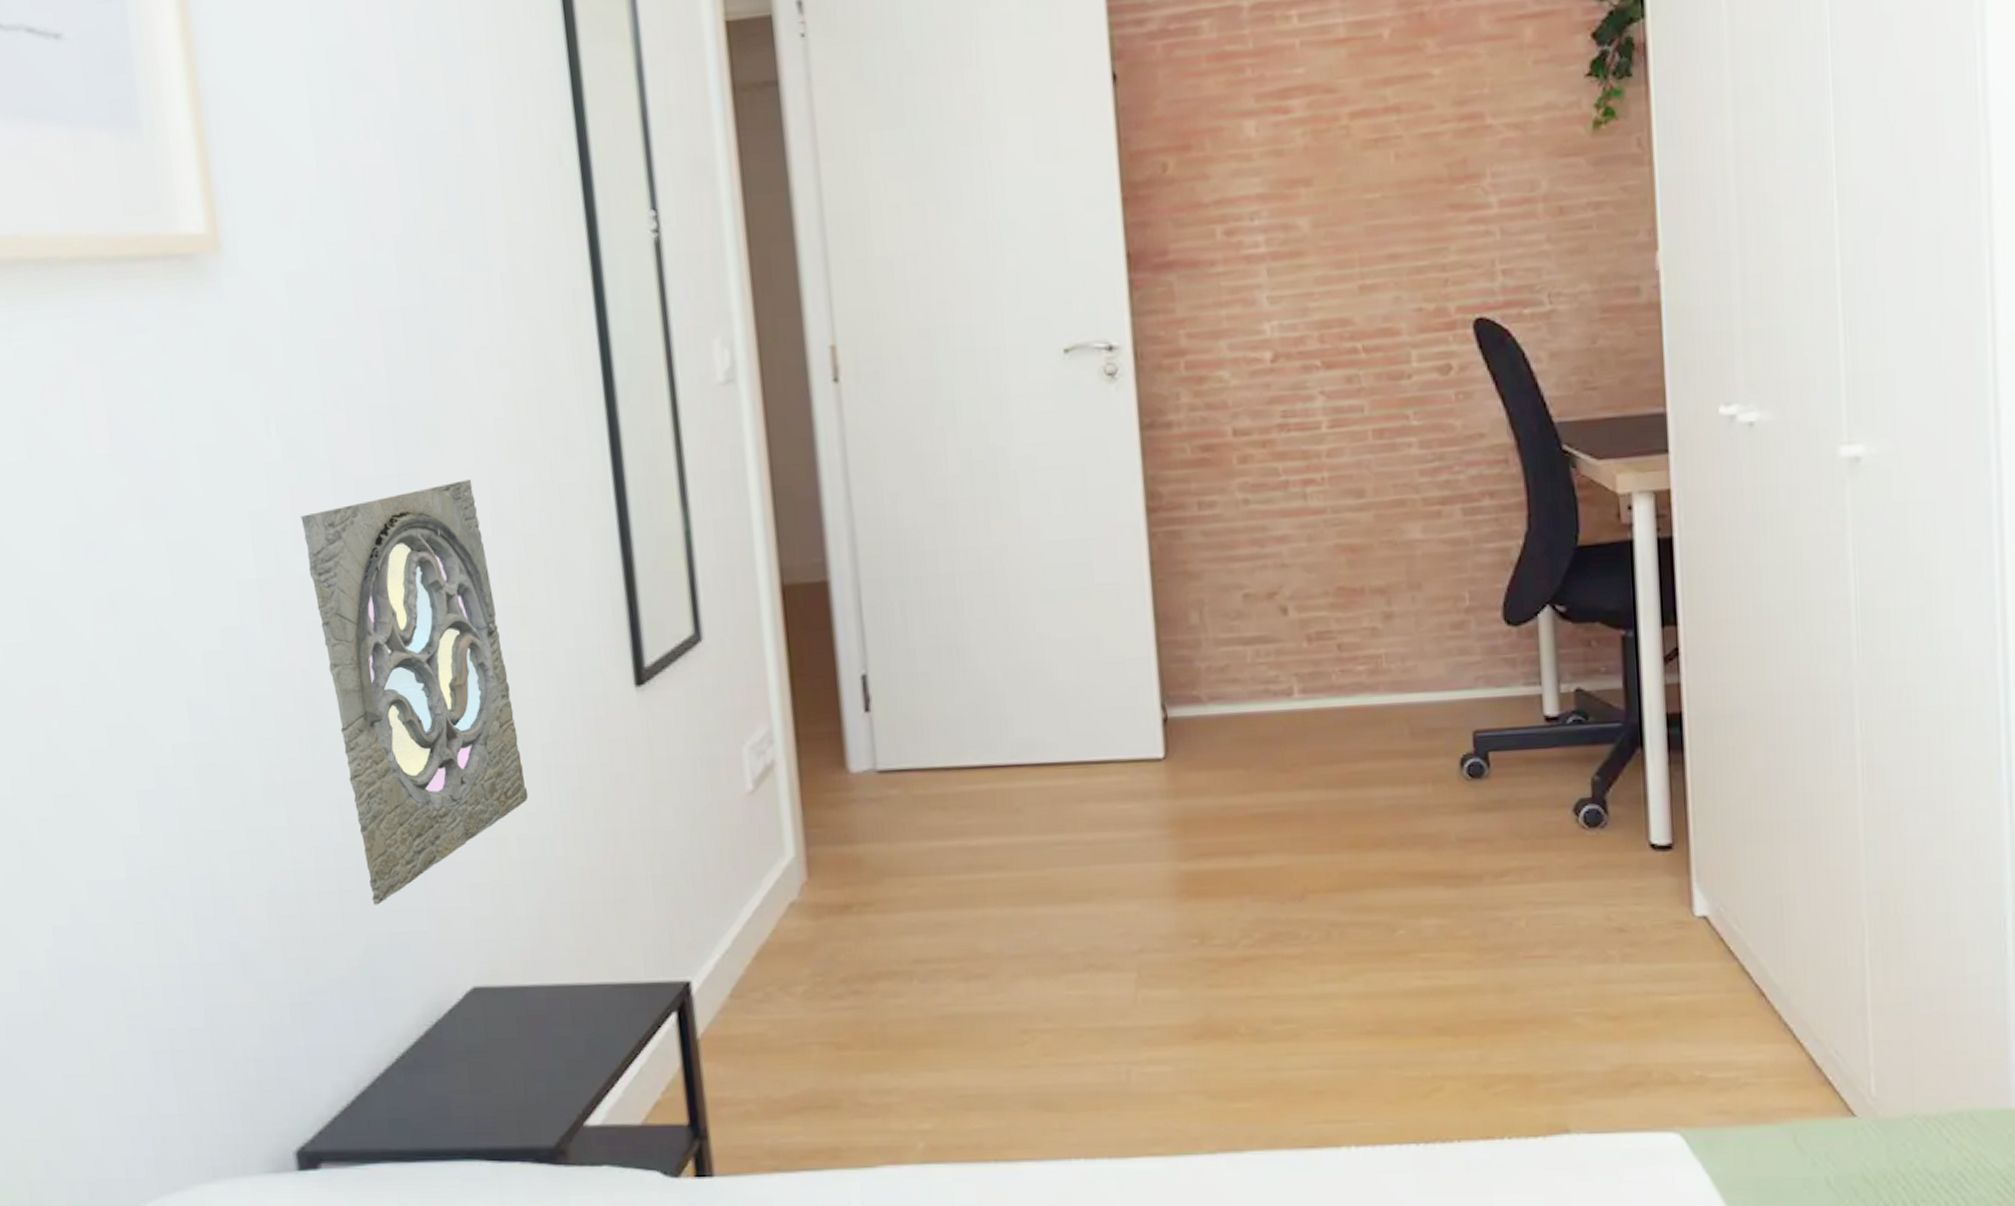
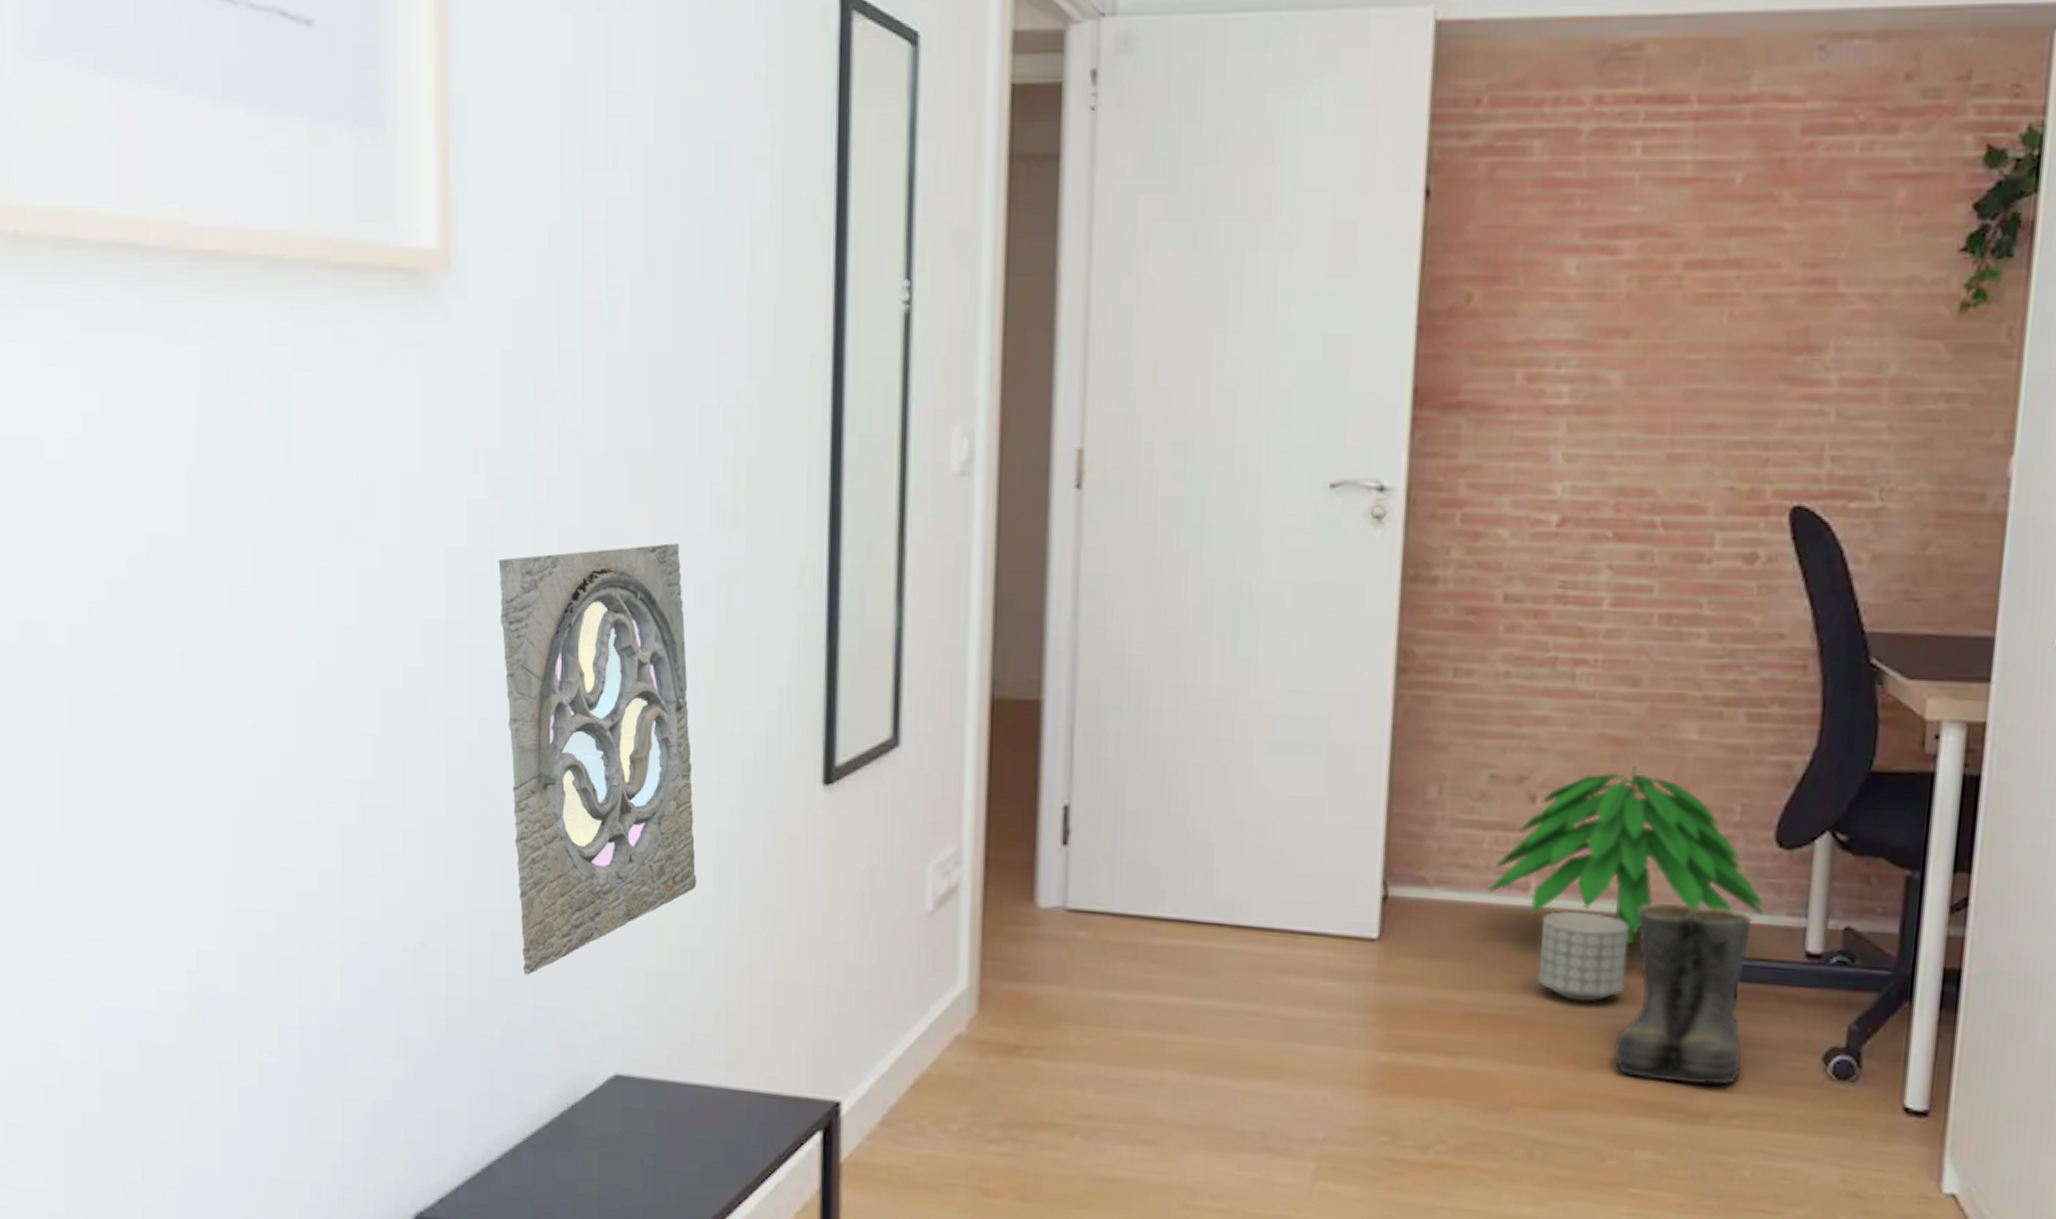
indoor plant: none [1255,570,1502,733] -> present [1487,766,1763,946]
planter: none [1308,707,1390,790] -> present [1537,911,1630,1003]
boots: none [1389,687,1504,851] -> present [1614,902,1753,1085]

